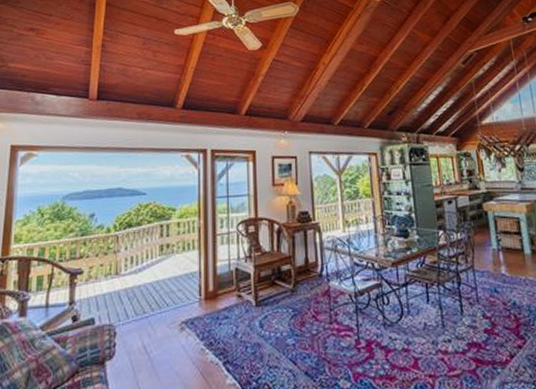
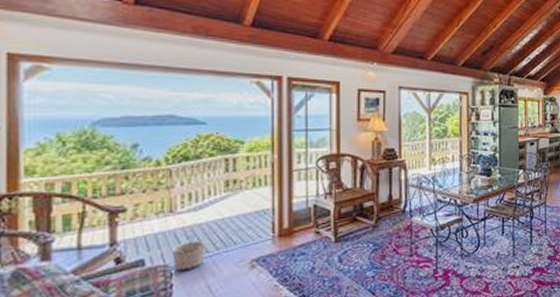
planter: none [116,301,142,331] -> present [172,240,205,272]

